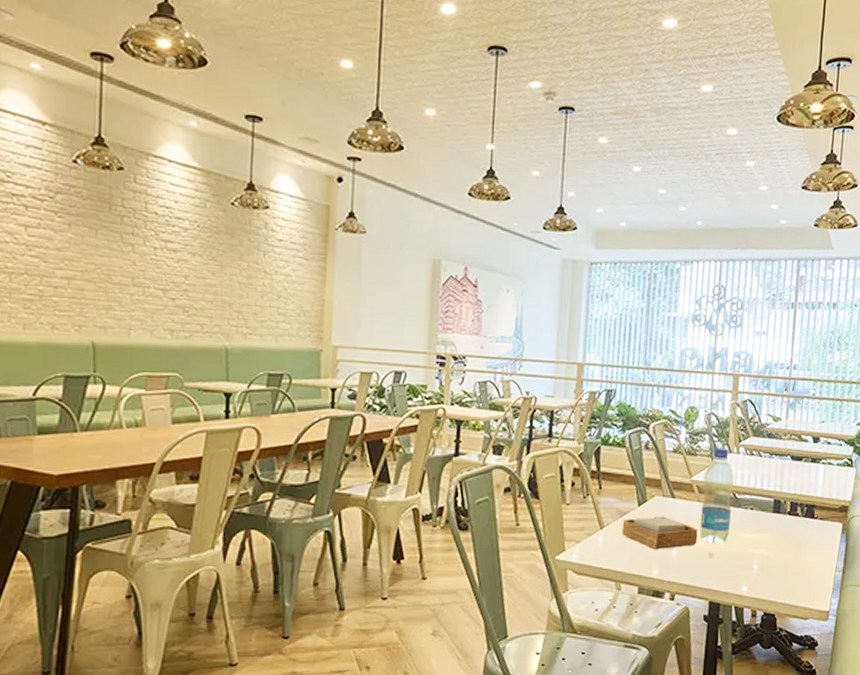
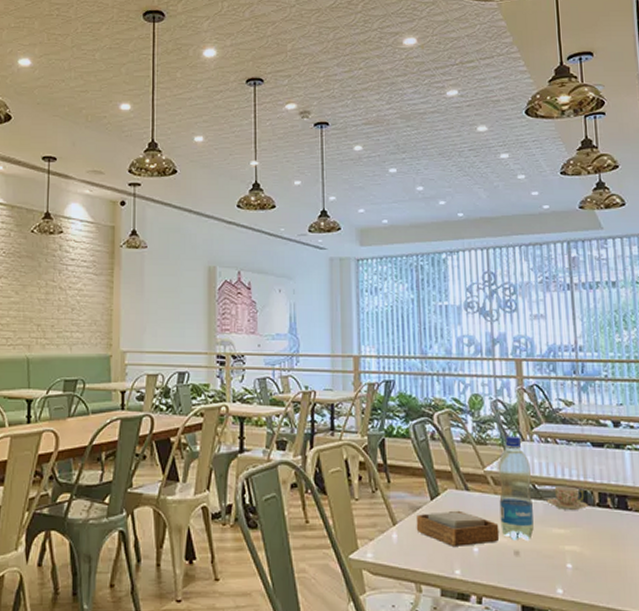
teacup: none [744,495,780,517] -> present [546,486,588,510]

